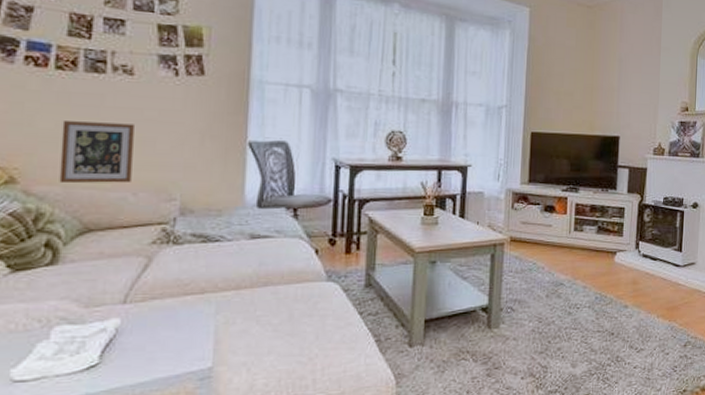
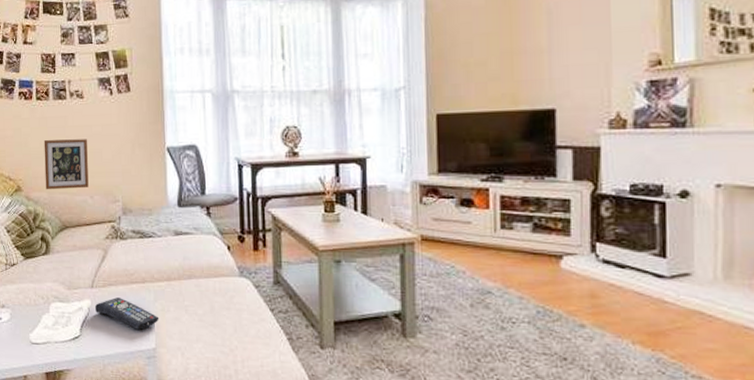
remote control: none [125,313,221,348] -> present [94,297,159,330]

